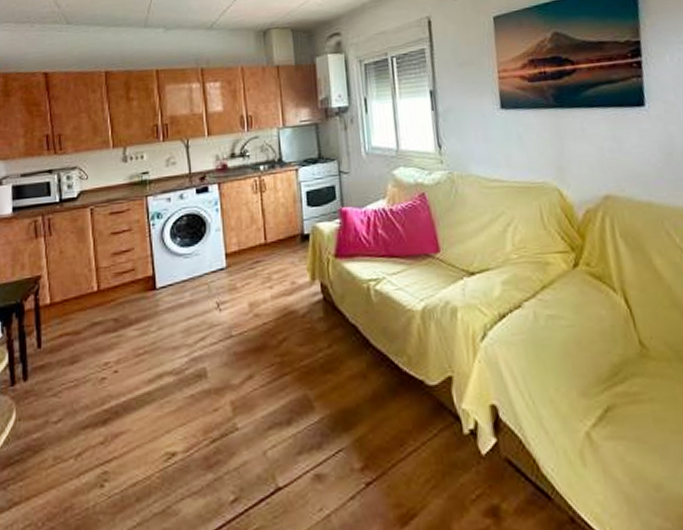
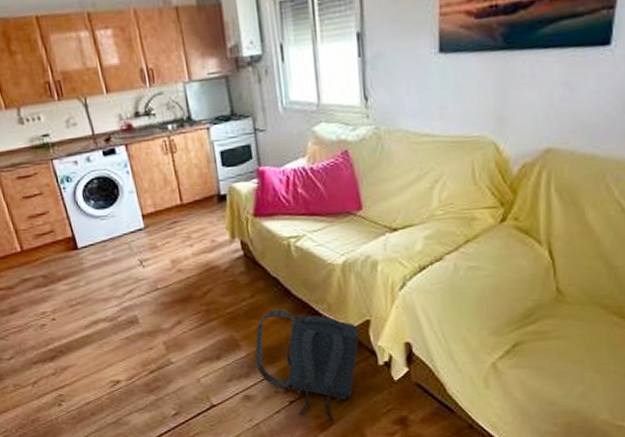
backpack: none [329,362,442,513] -> present [255,309,360,422]

